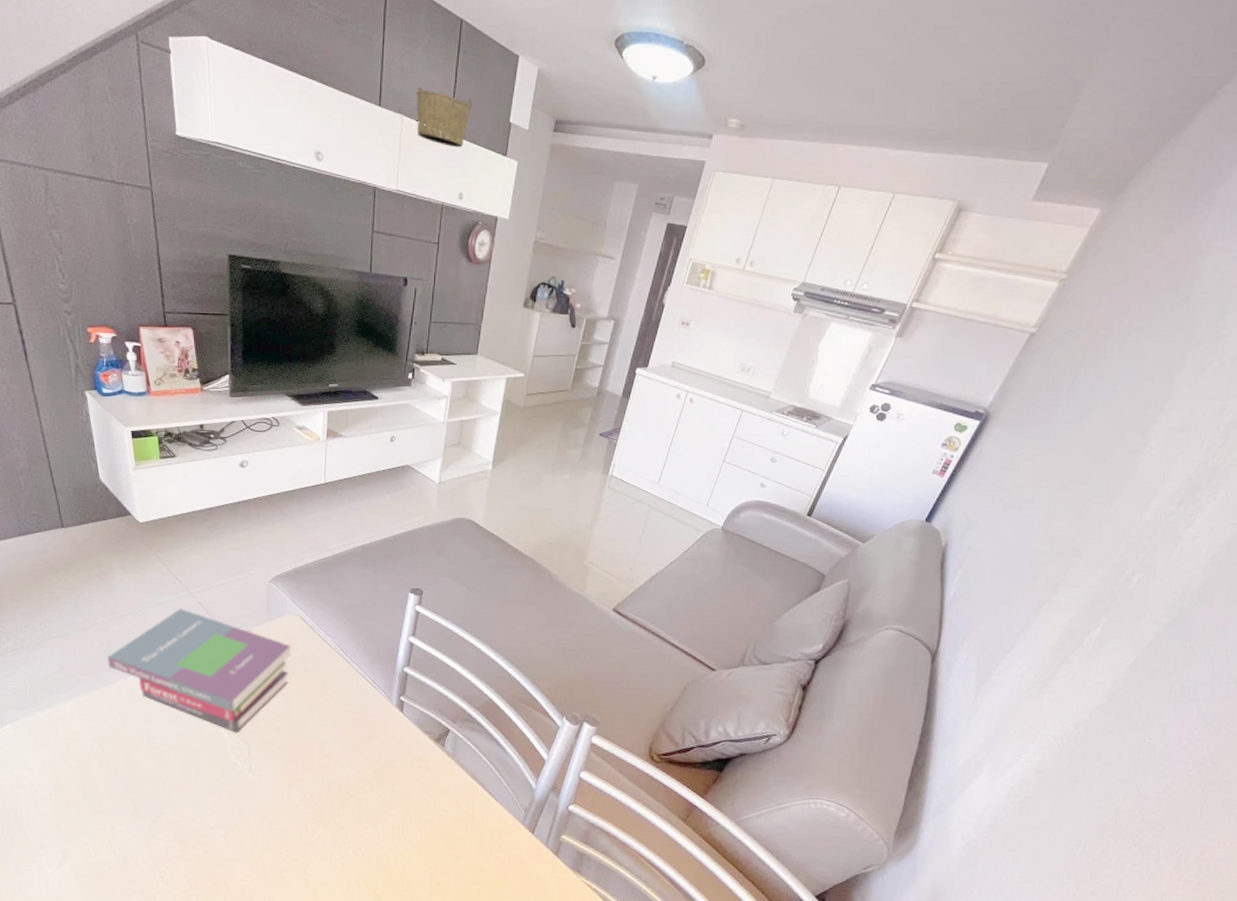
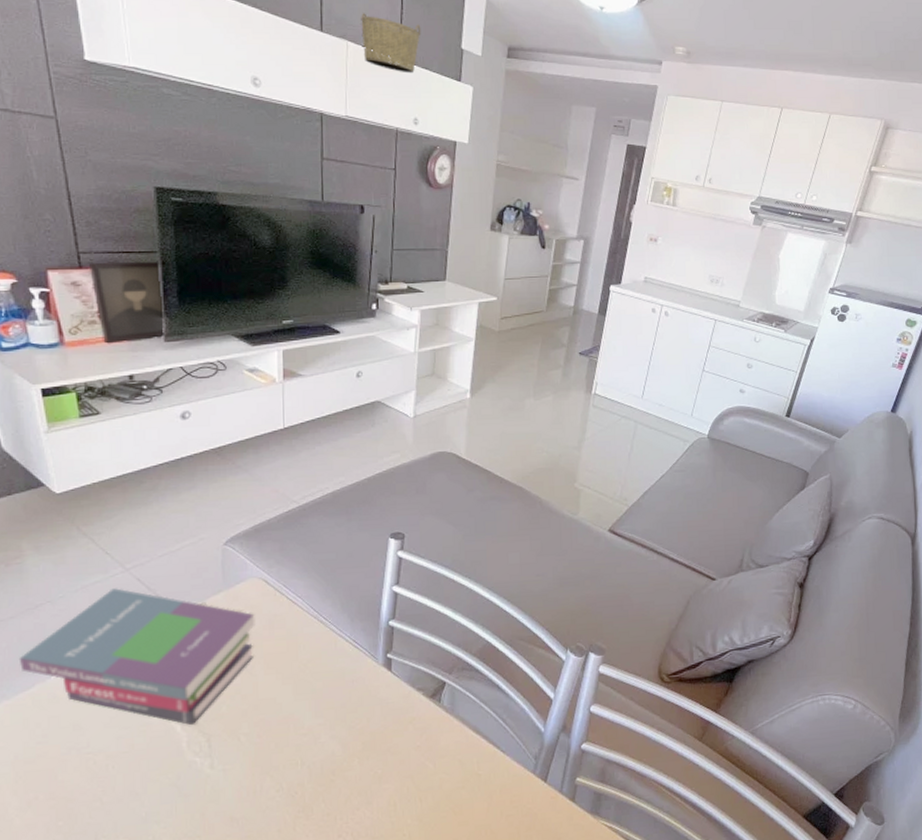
picture frame: none [173,322,231,395] -> present [90,261,166,343]

